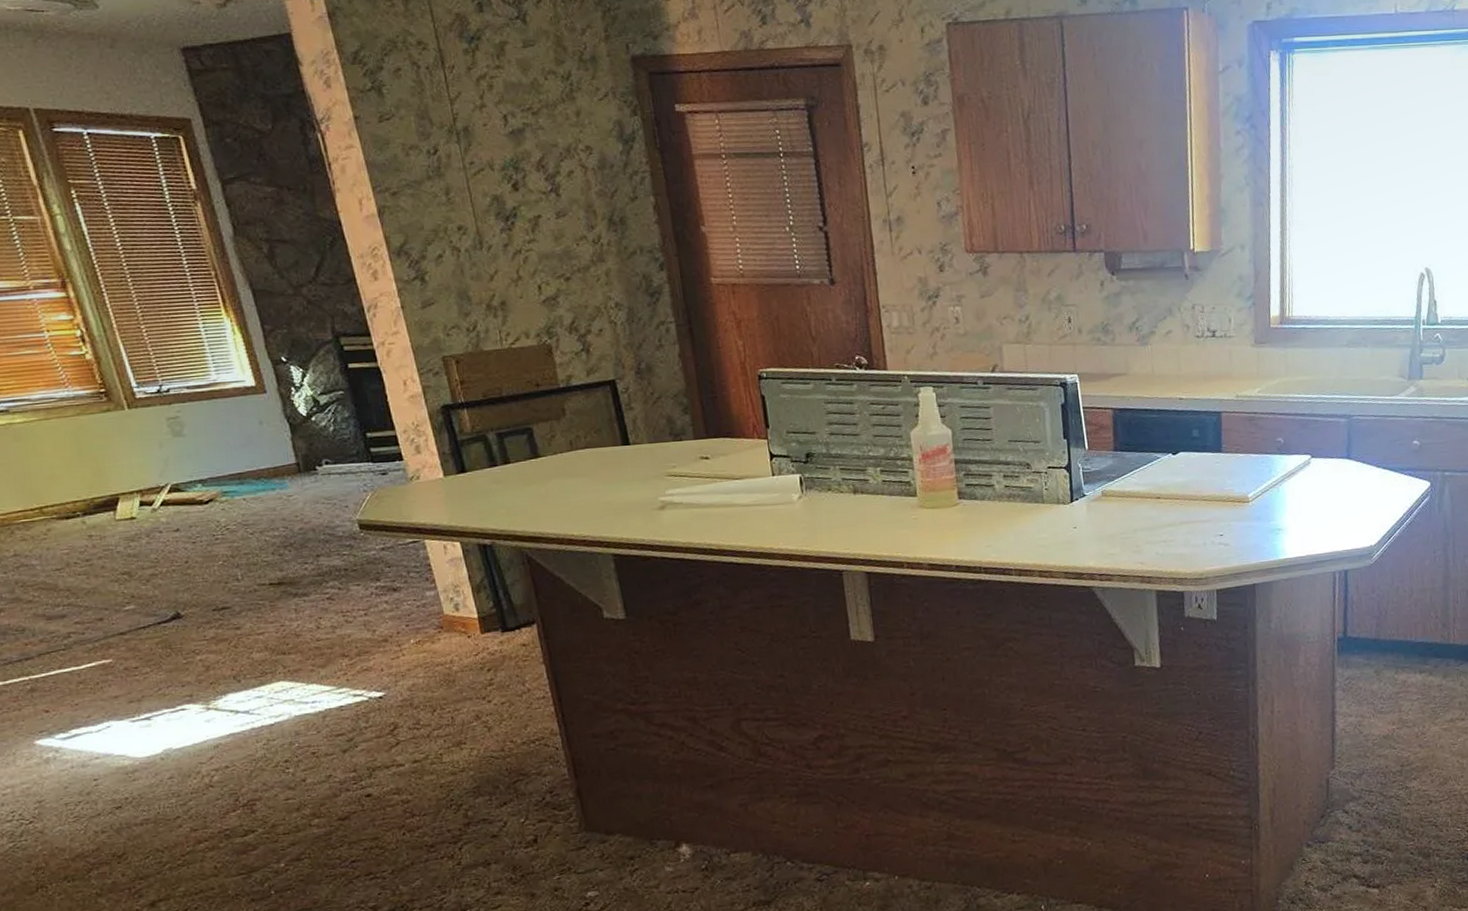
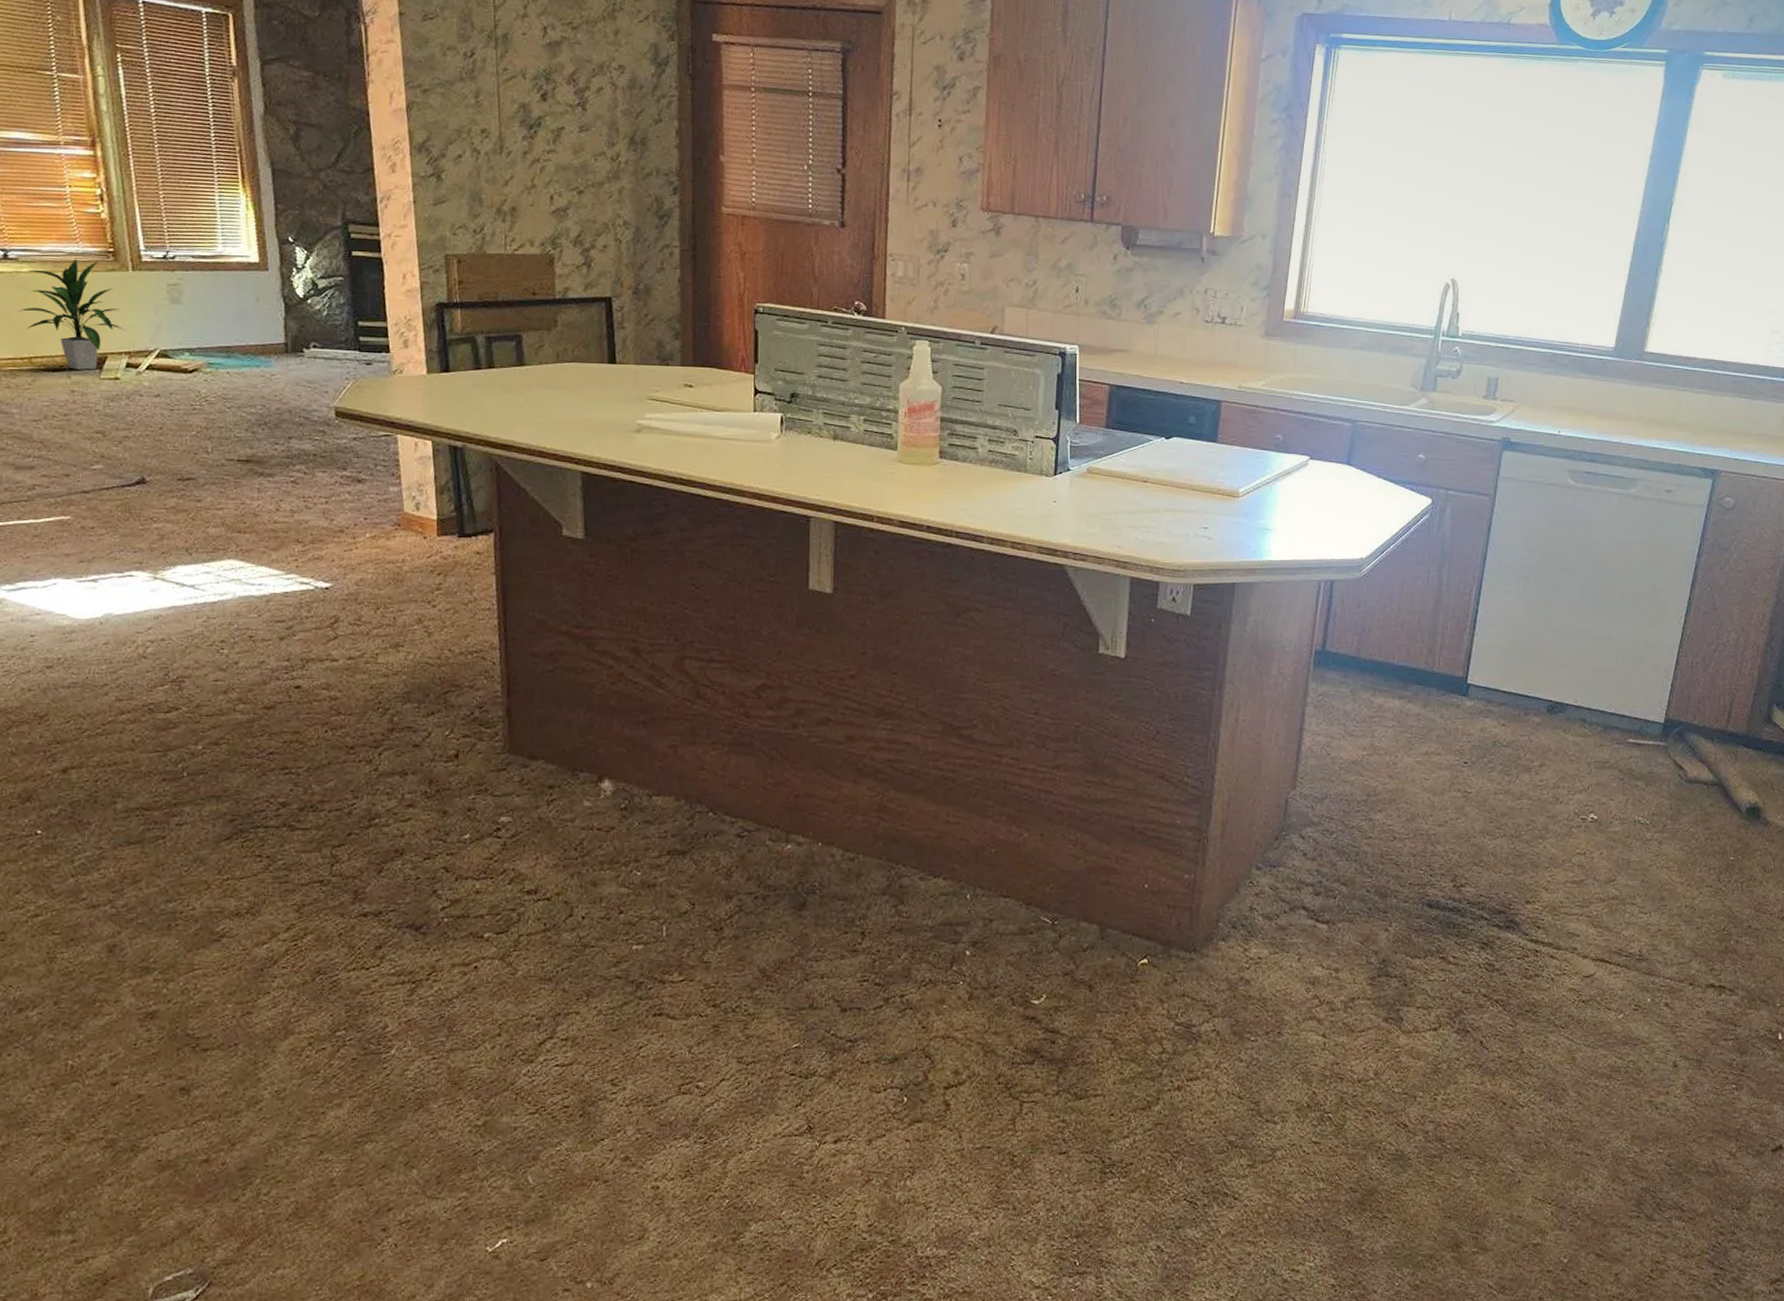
indoor plant: none [19,402,131,515] -> present [18,259,124,370]

